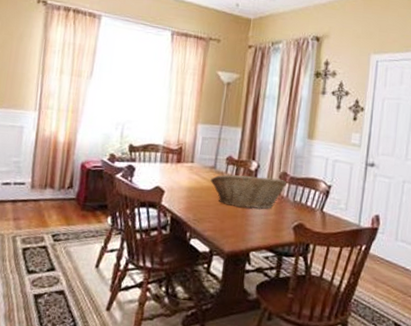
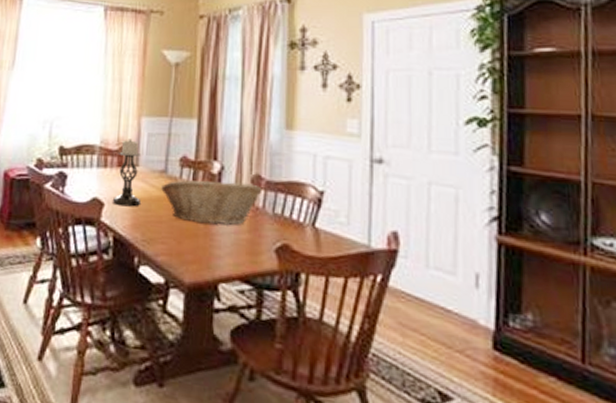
candle holder: none [171,141,197,194] -> present [112,138,142,207]

